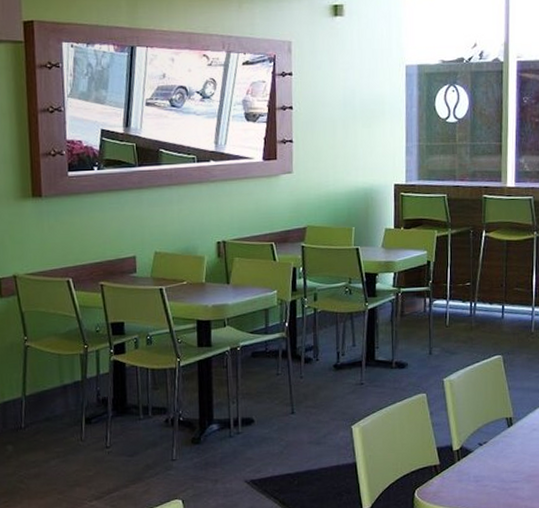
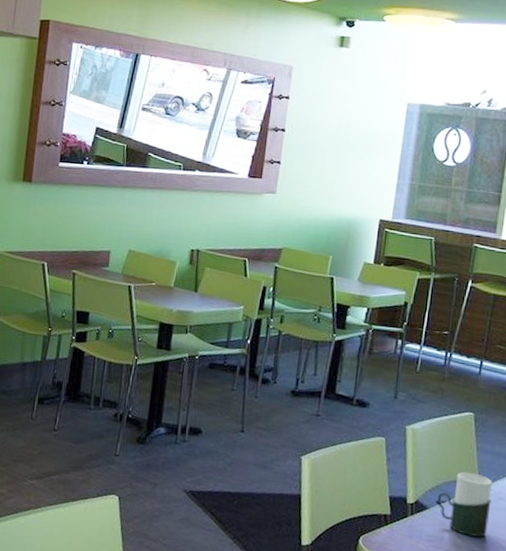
cup: none [480,411,527,469] -> present [437,472,492,537]

